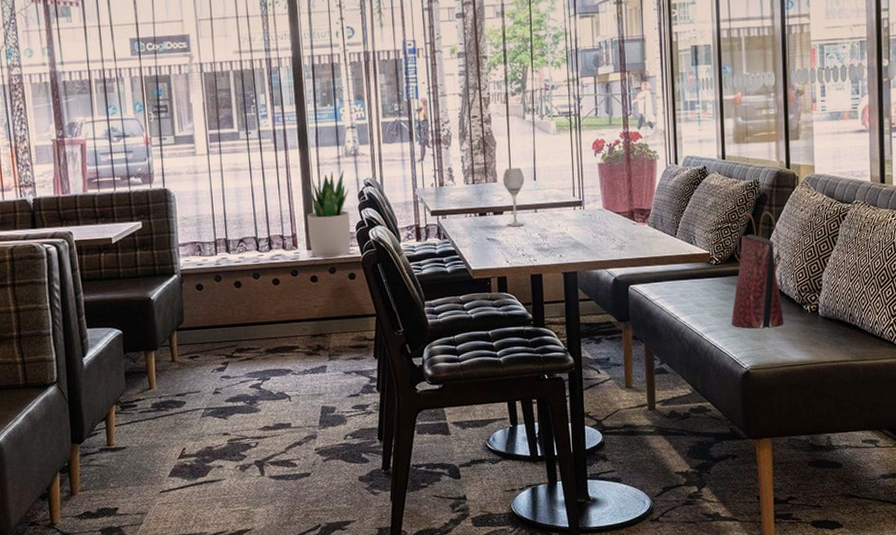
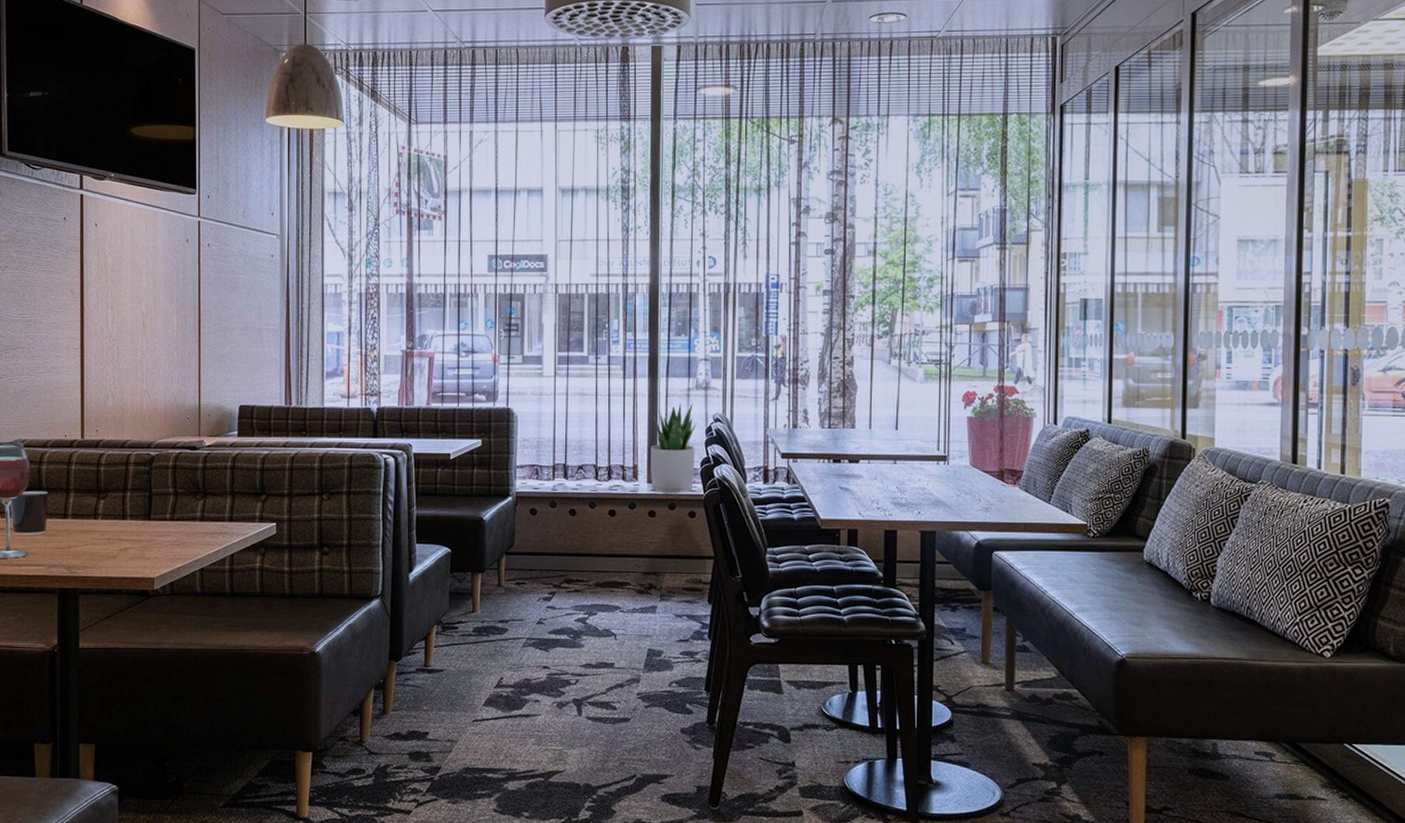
wineglass: present [502,167,525,227] -> none [861,415,886,478]
handbag: present [731,211,784,329] -> none [1107,484,1170,614]

